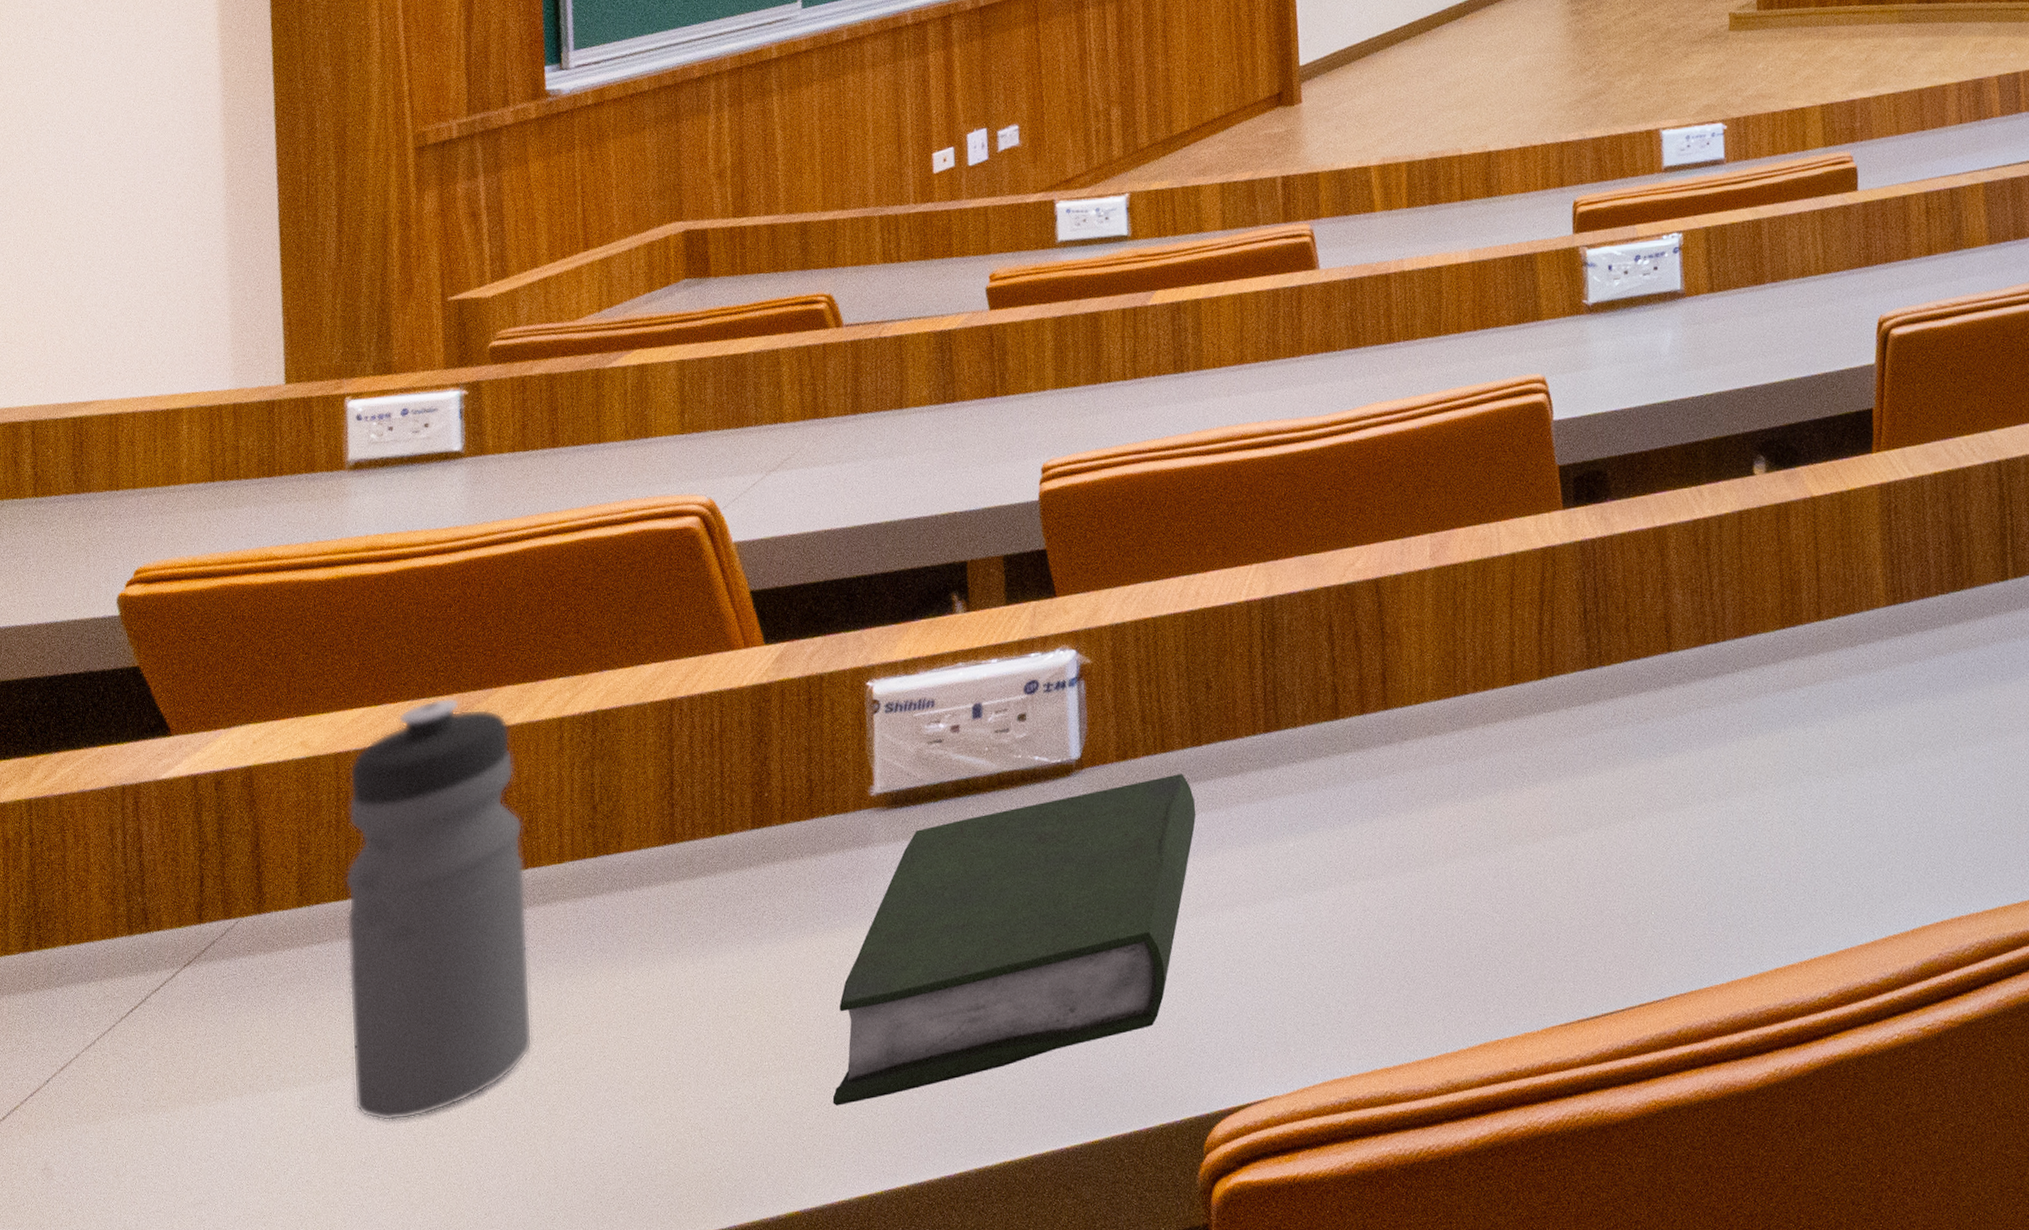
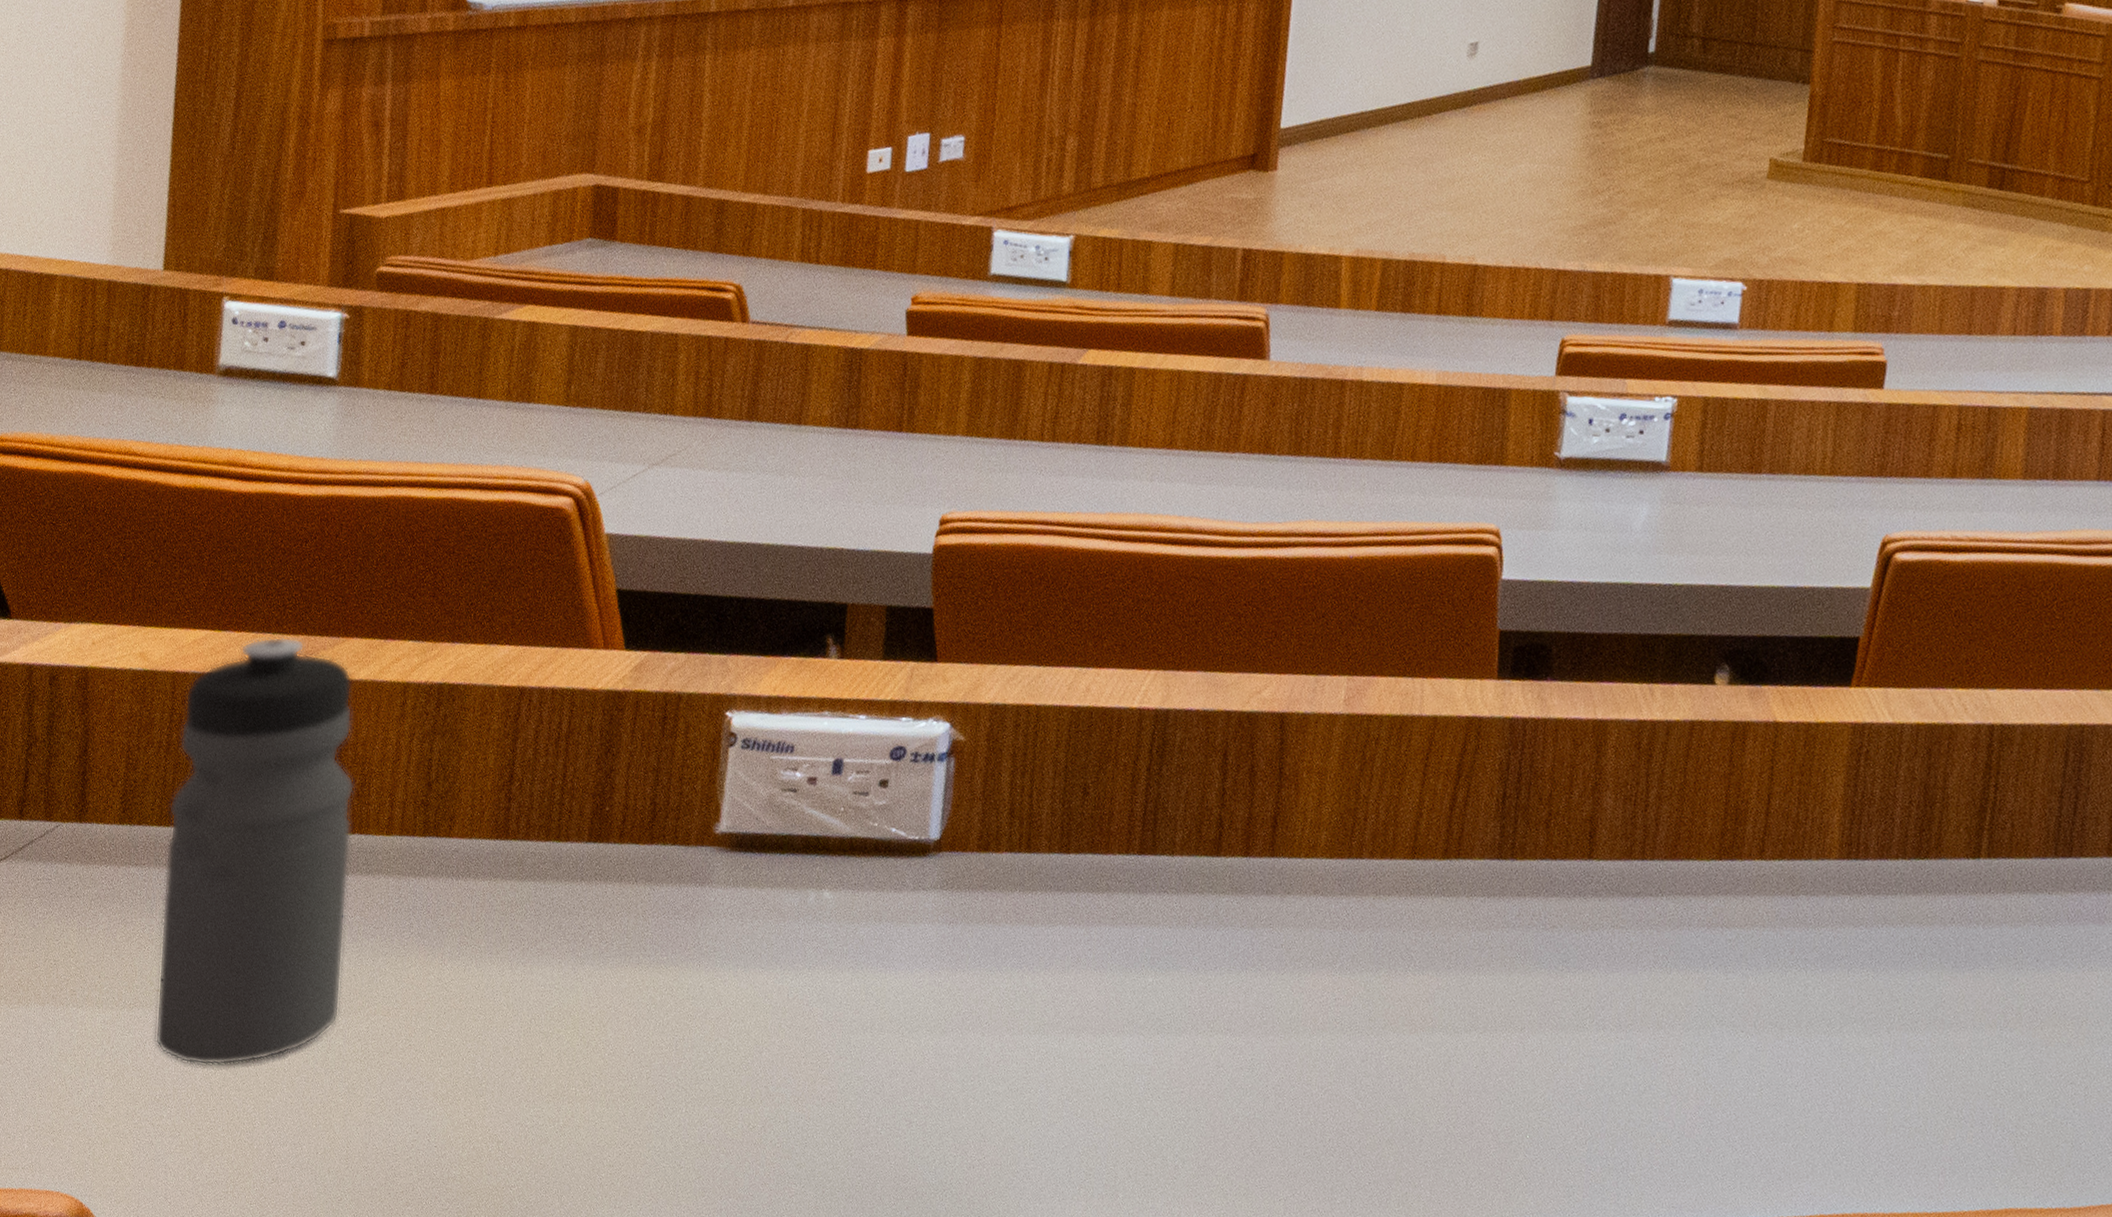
book: present [832,774,1196,1106] -> none [636,878,1055,1150]

